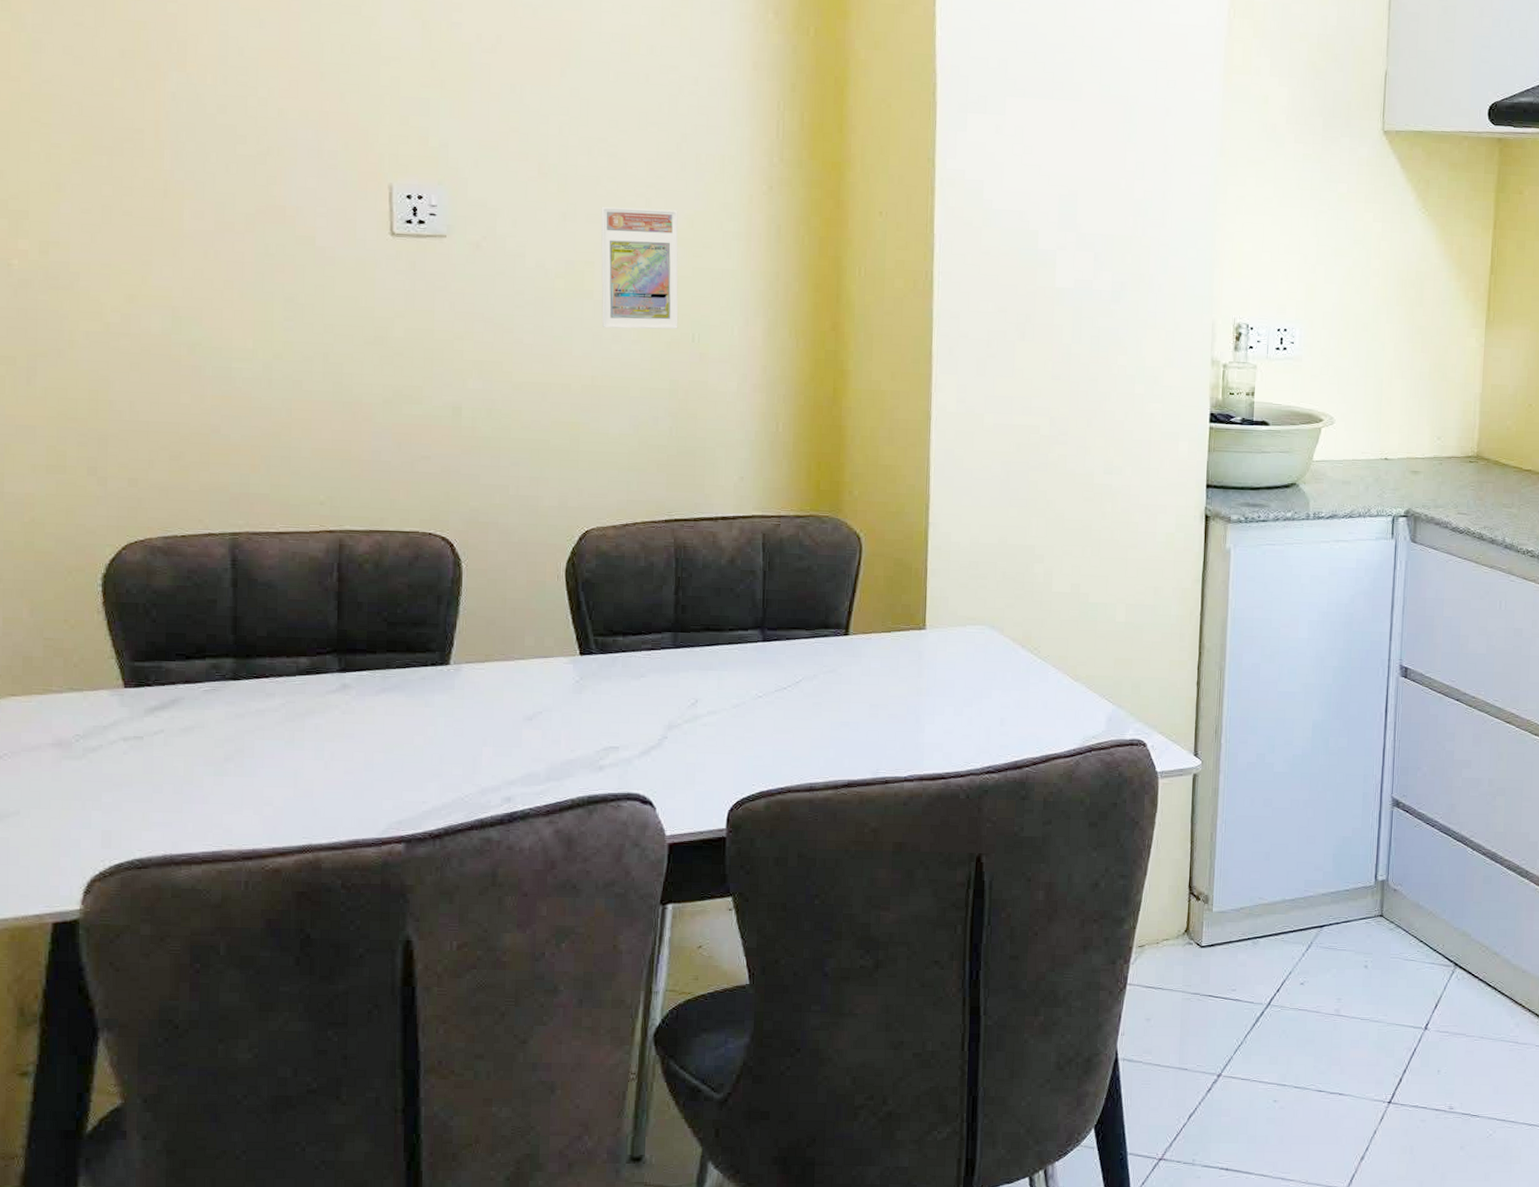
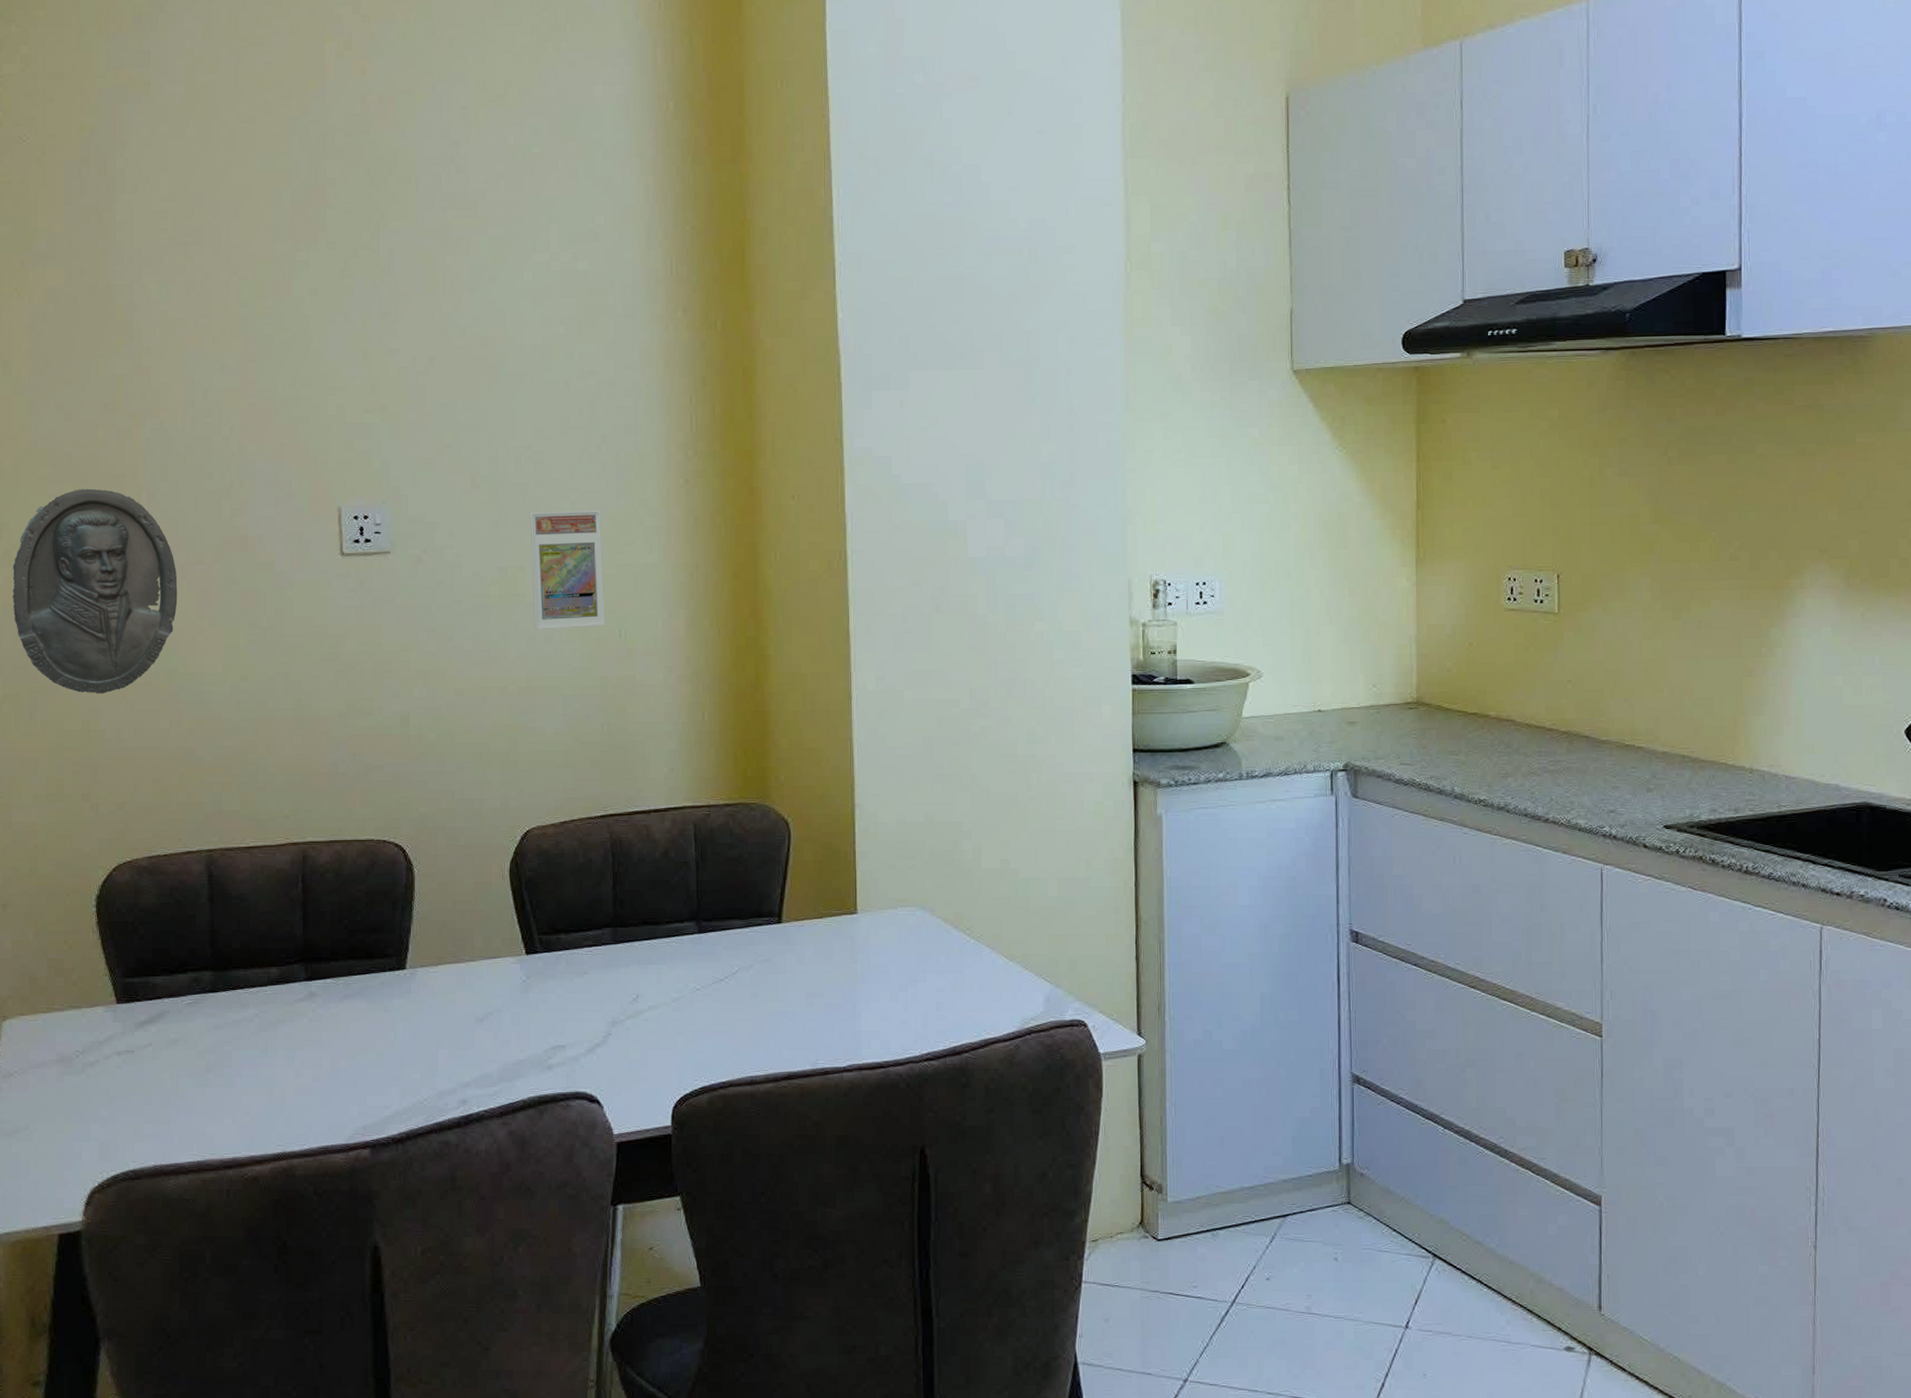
portrait relief: none [9,140,204,363] -> present [13,488,178,694]

